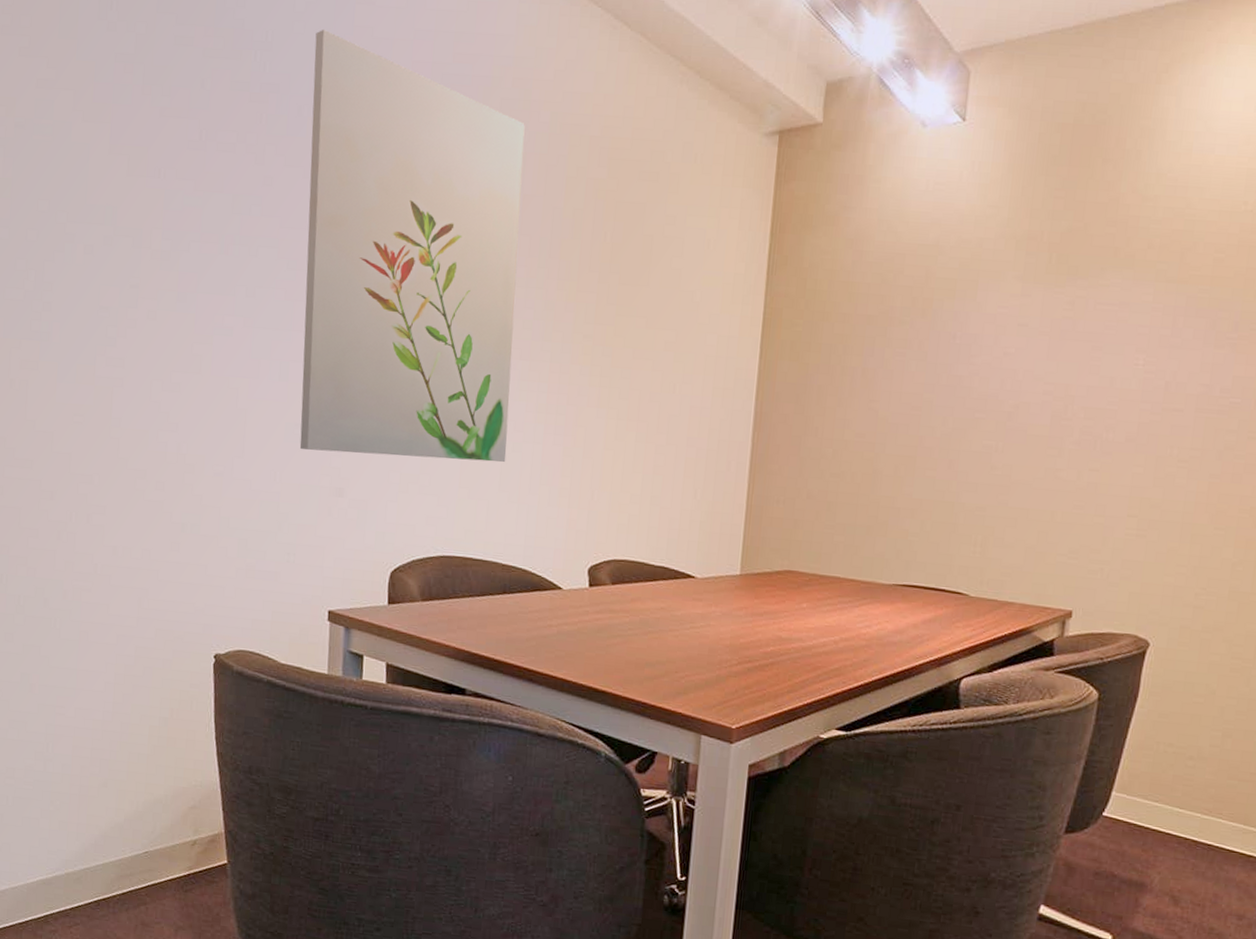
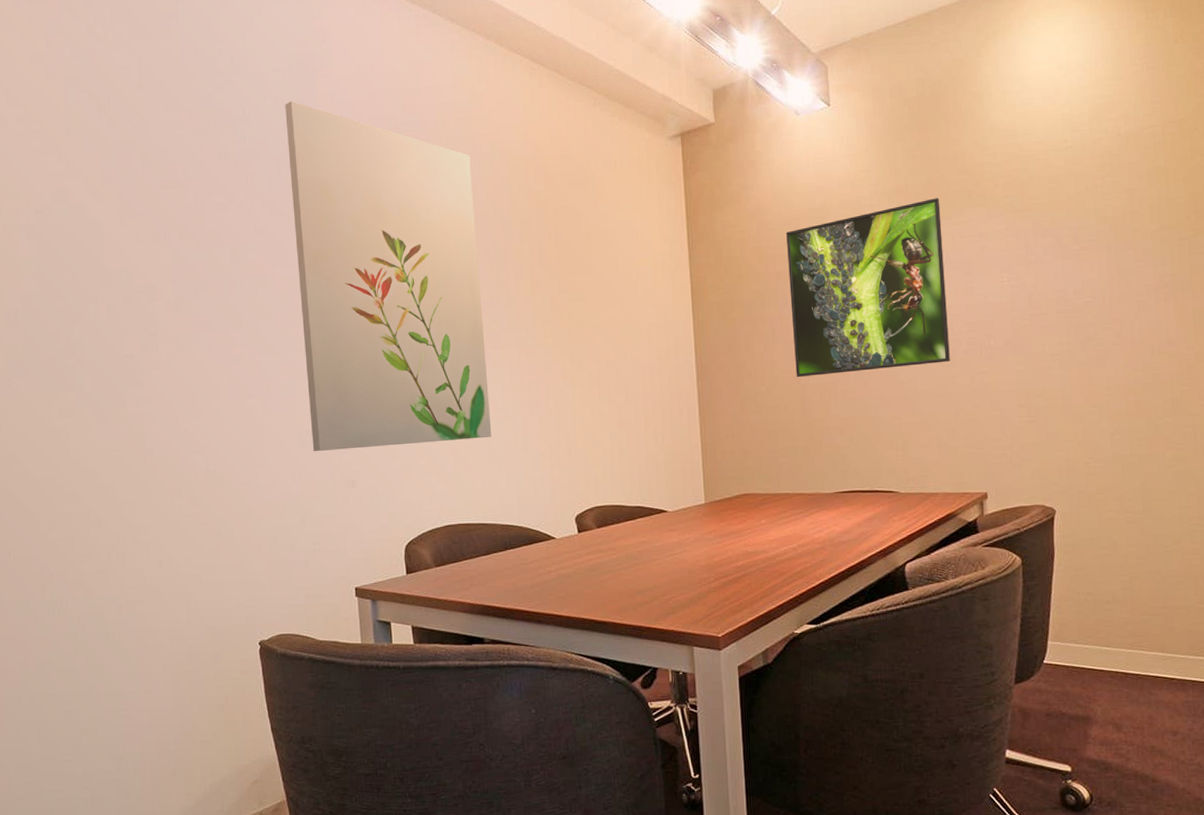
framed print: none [870,251,1079,452] -> present [786,198,950,378]

